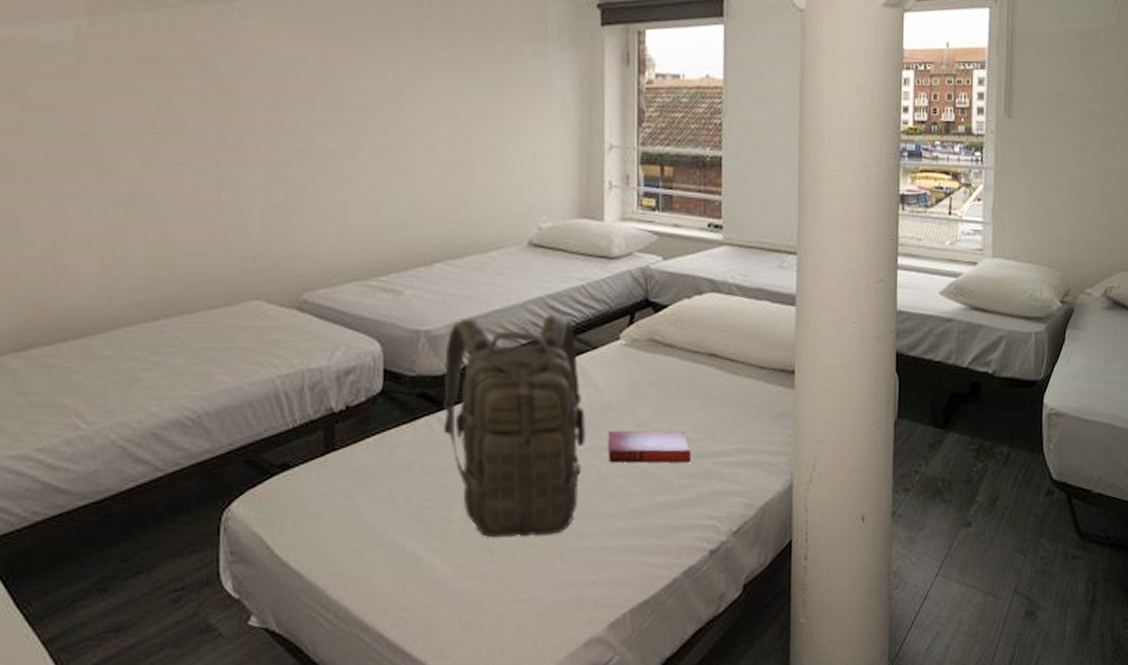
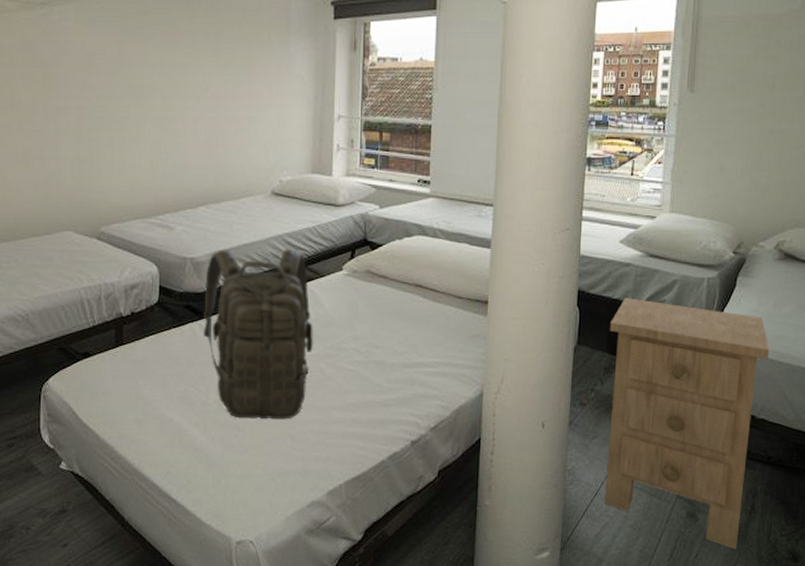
hardback book: present [608,430,690,463] -> none [331,342,398,370]
nightstand: none [933,359,1103,649] -> present [604,298,770,549]

